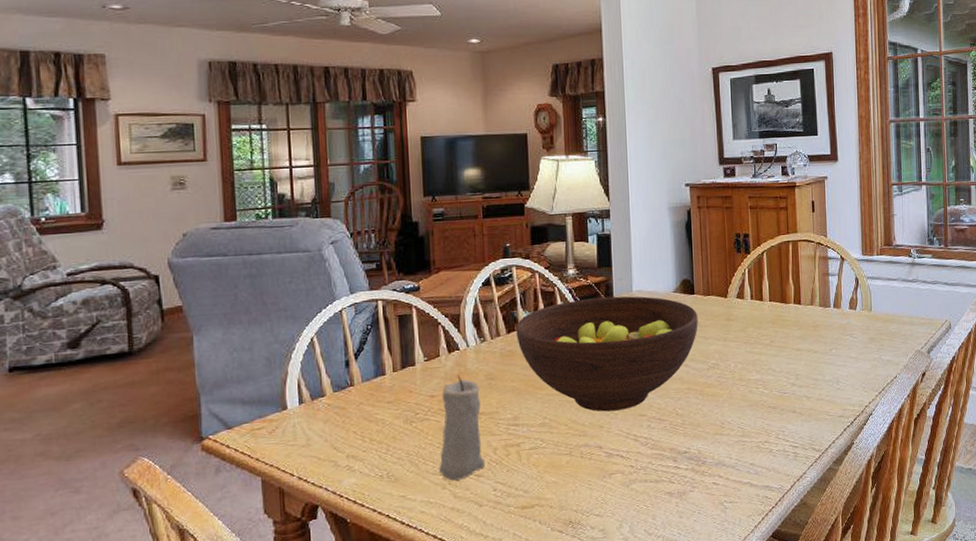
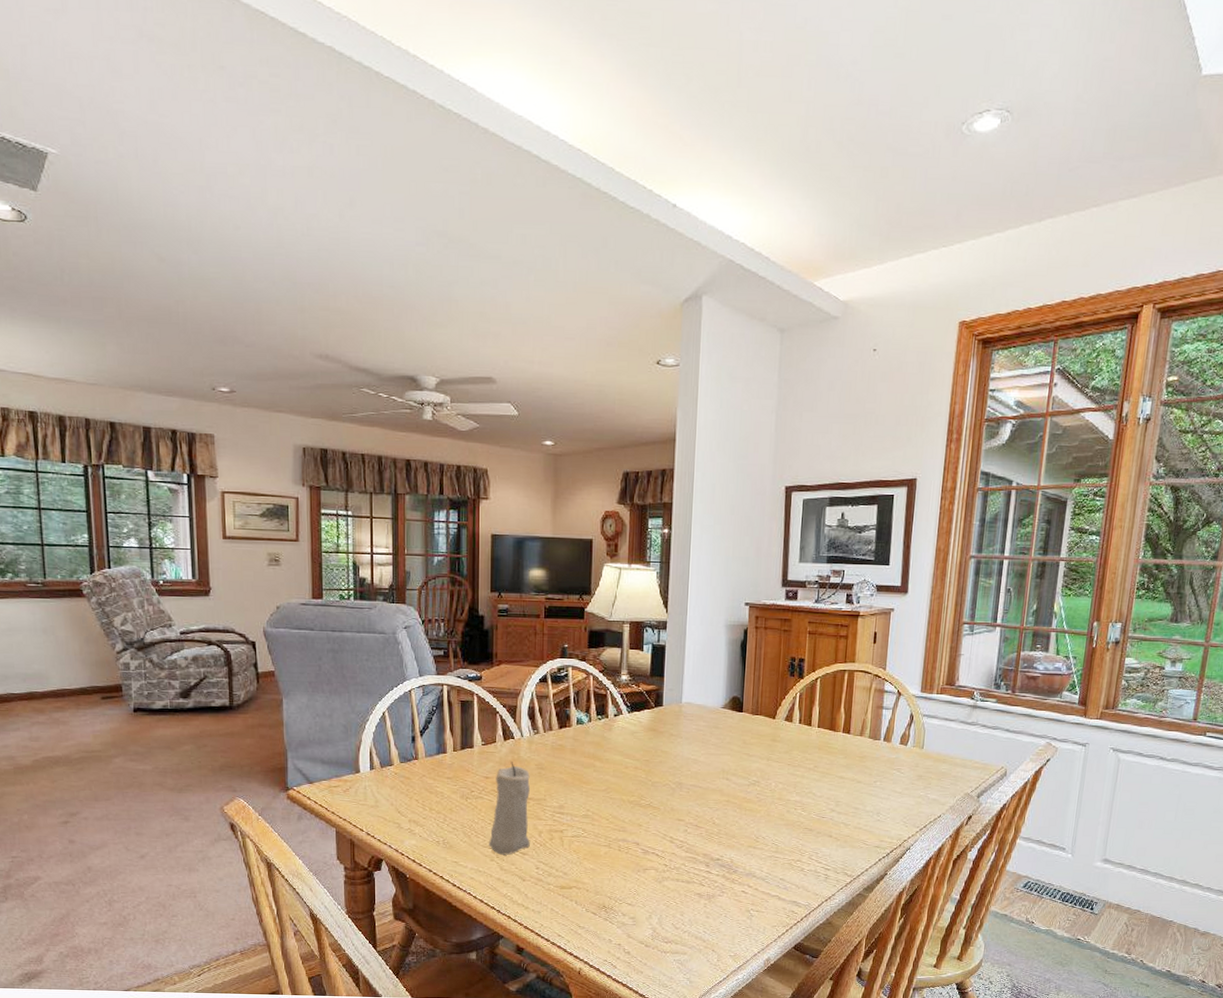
fruit bowl: present [516,296,698,412] -> none [567,704,744,813]

